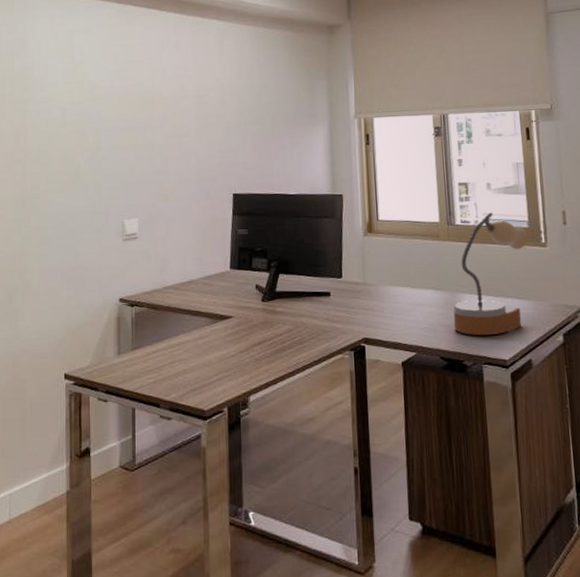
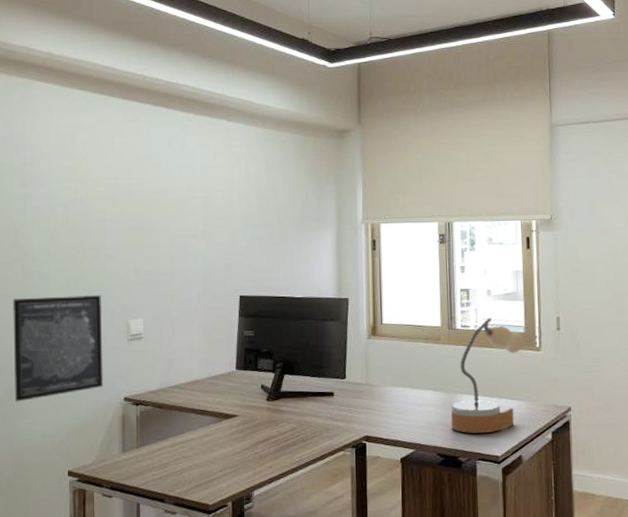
wall art: none [13,195,99,304] -> present [13,295,103,402]

